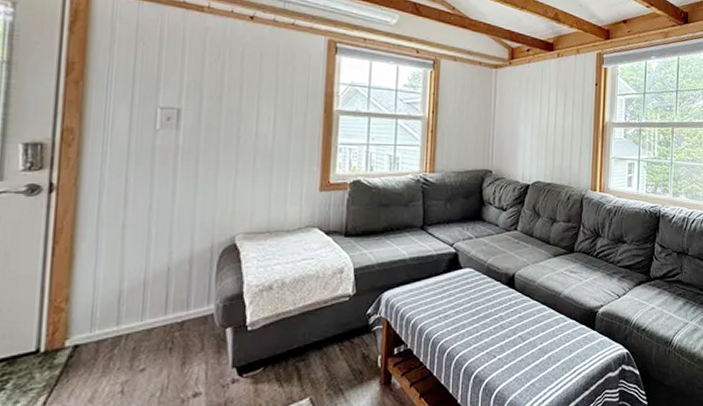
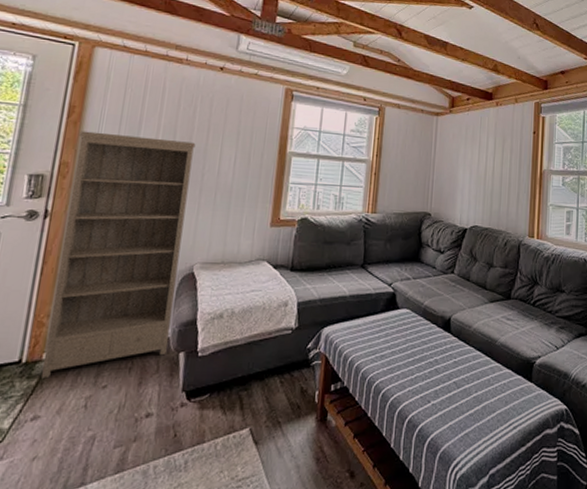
bookshelf: none [64,91,227,367] -> present [40,131,196,379]

